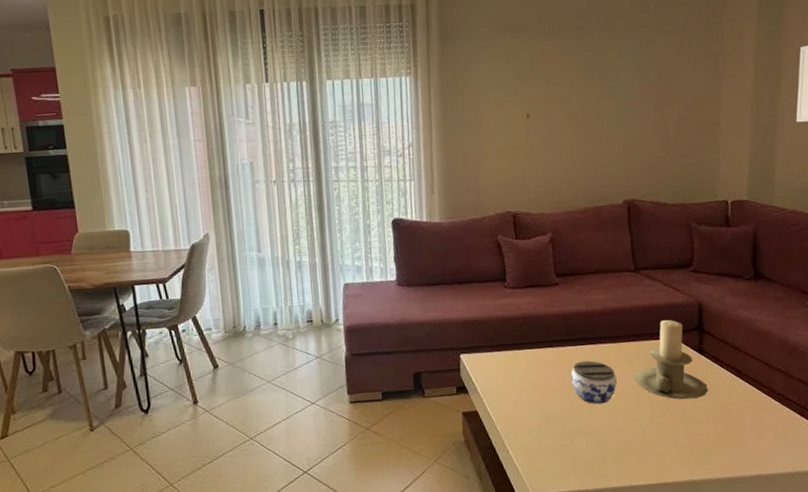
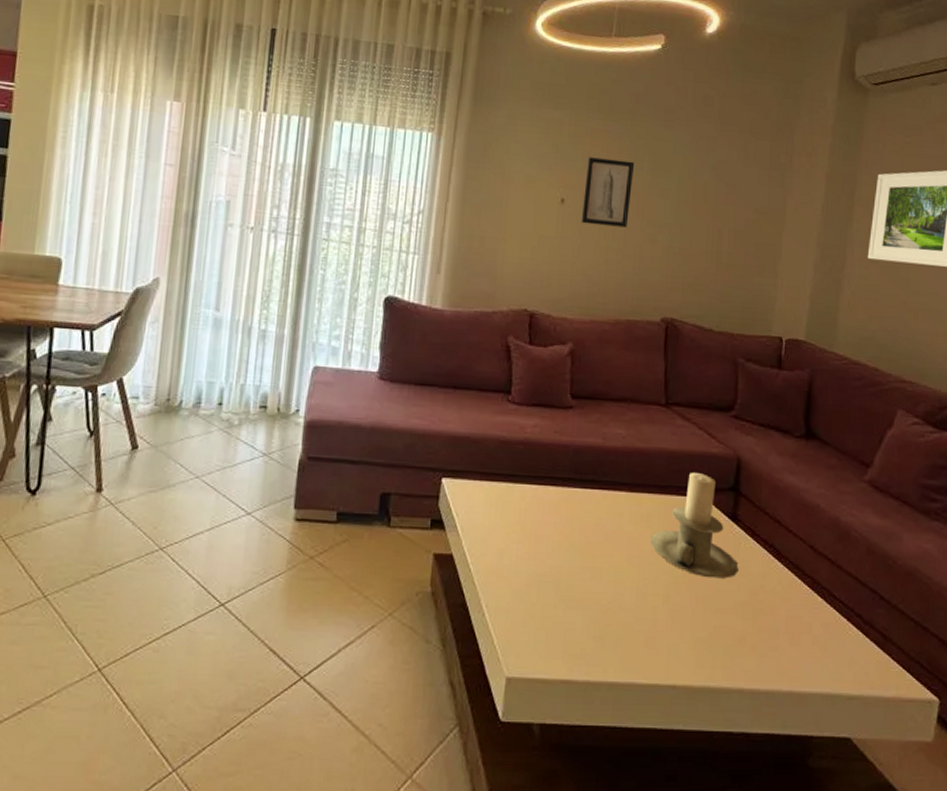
wall art: none [545,72,586,133] -> present [581,157,635,228]
jar: present [570,360,617,405] -> none [573,509,629,569]

